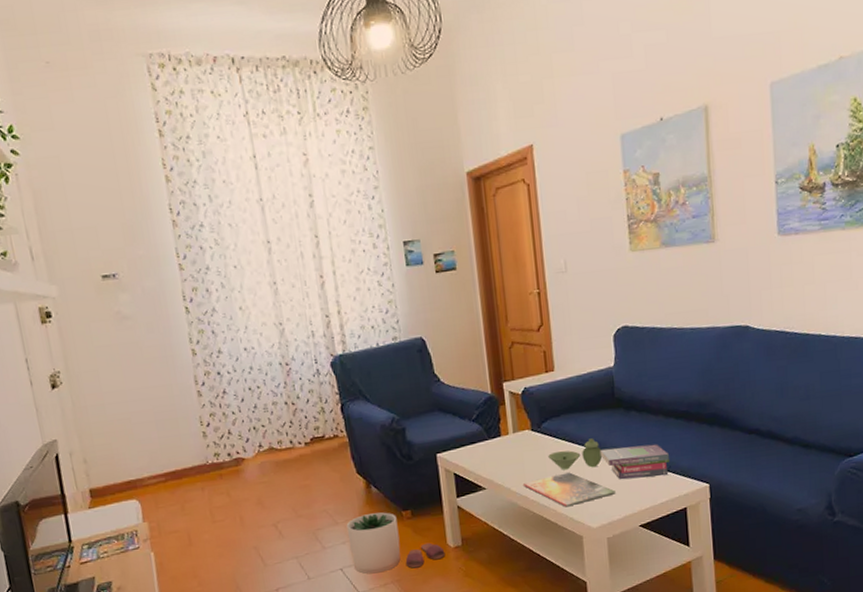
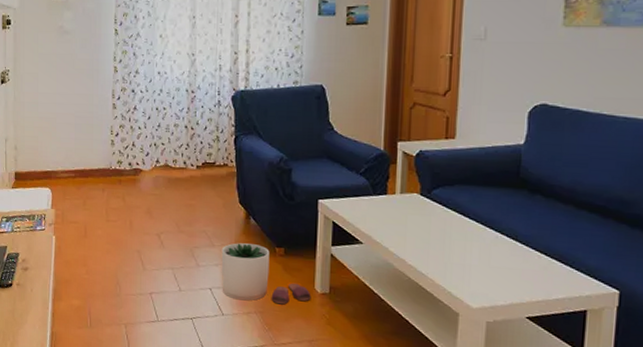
magazine: present [522,472,616,507] -> none [402,244,504,280]
decorative bowl: present [548,438,603,470] -> none [434,215,495,246]
books: present [599,444,670,479] -> none [492,228,576,271]

